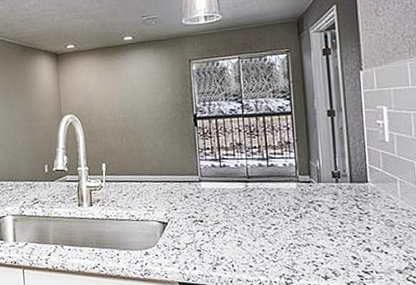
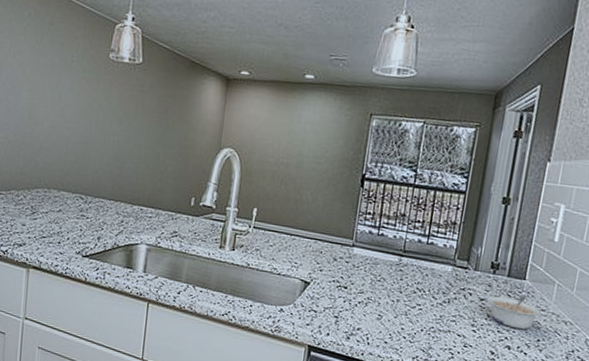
legume: none [336,198,392,231] -> present [486,295,542,330]

